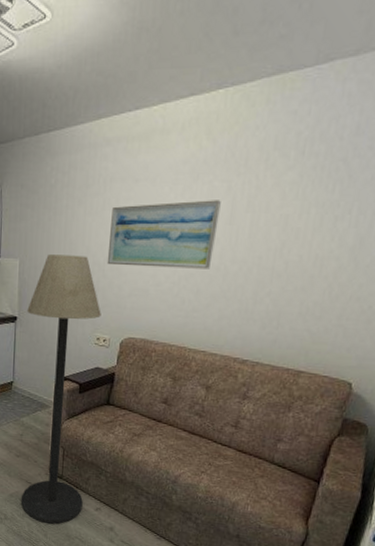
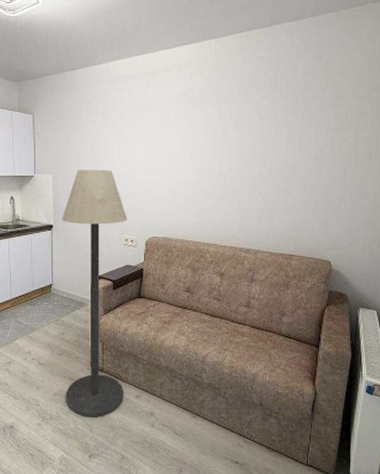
wall art: present [107,200,221,269] -> none [129,123,215,177]

